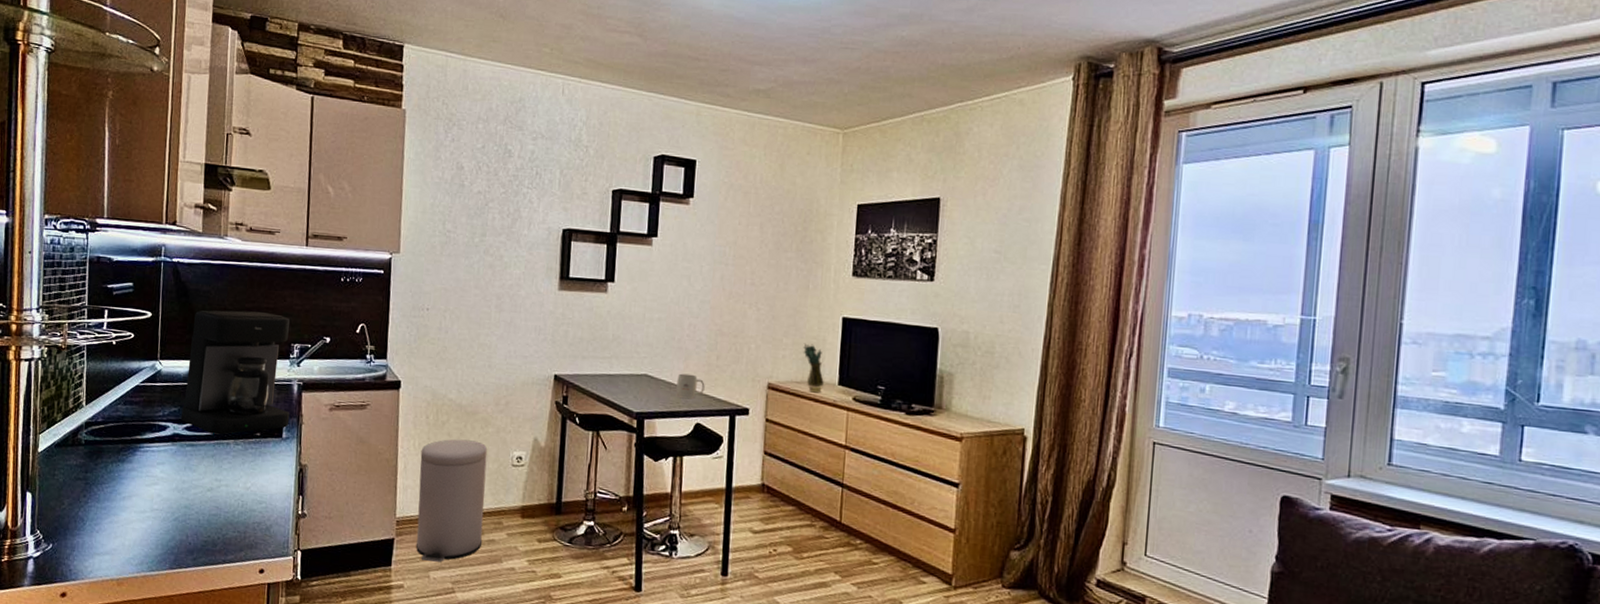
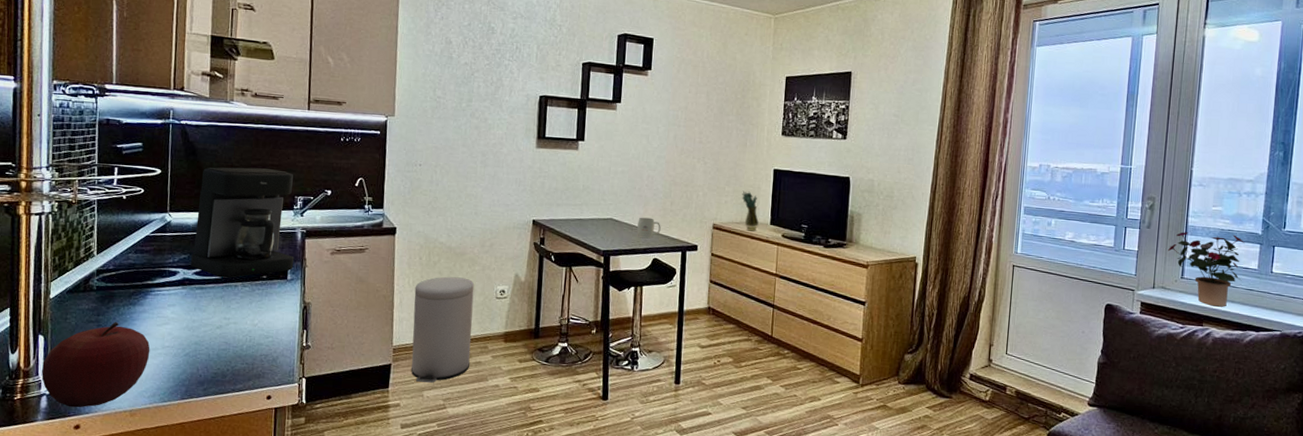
fruit: none [29,479,139,574] -> present [41,321,150,408]
potted flower: none [1367,404,1480,505] -> present [1167,232,1245,307]

